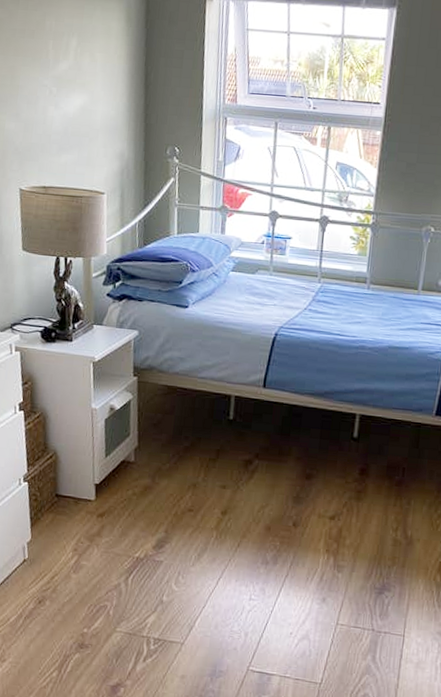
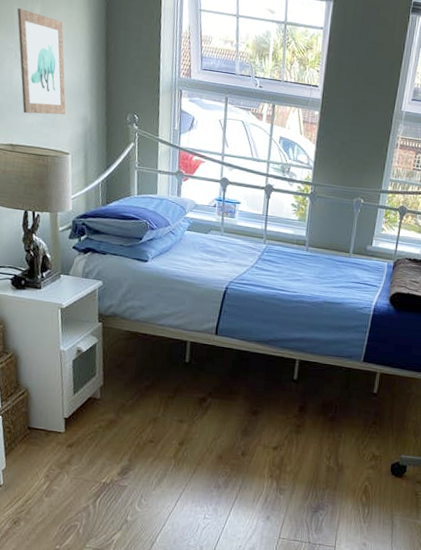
wall art: none [52,43,102,153] -> present [17,8,66,115]

